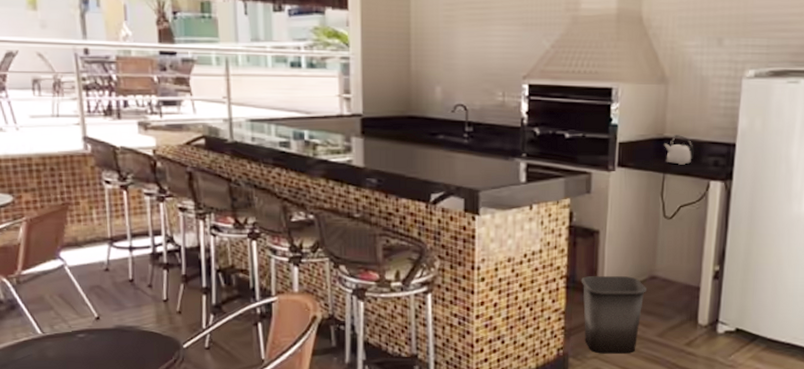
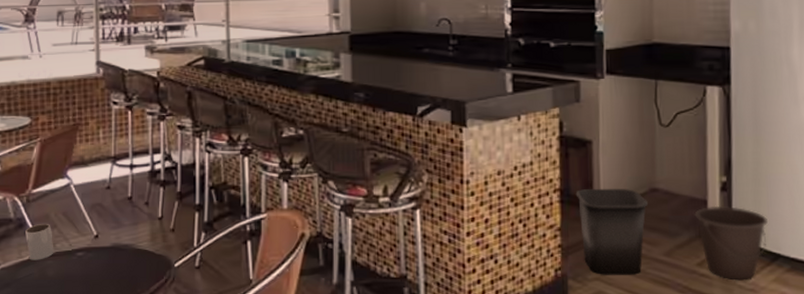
cup: none [18,305,53,342] -> present [25,223,54,260]
kettle: present [663,135,694,165] -> none [652,40,686,70]
bucket: none [687,292,751,358] -> present [694,205,768,281]

